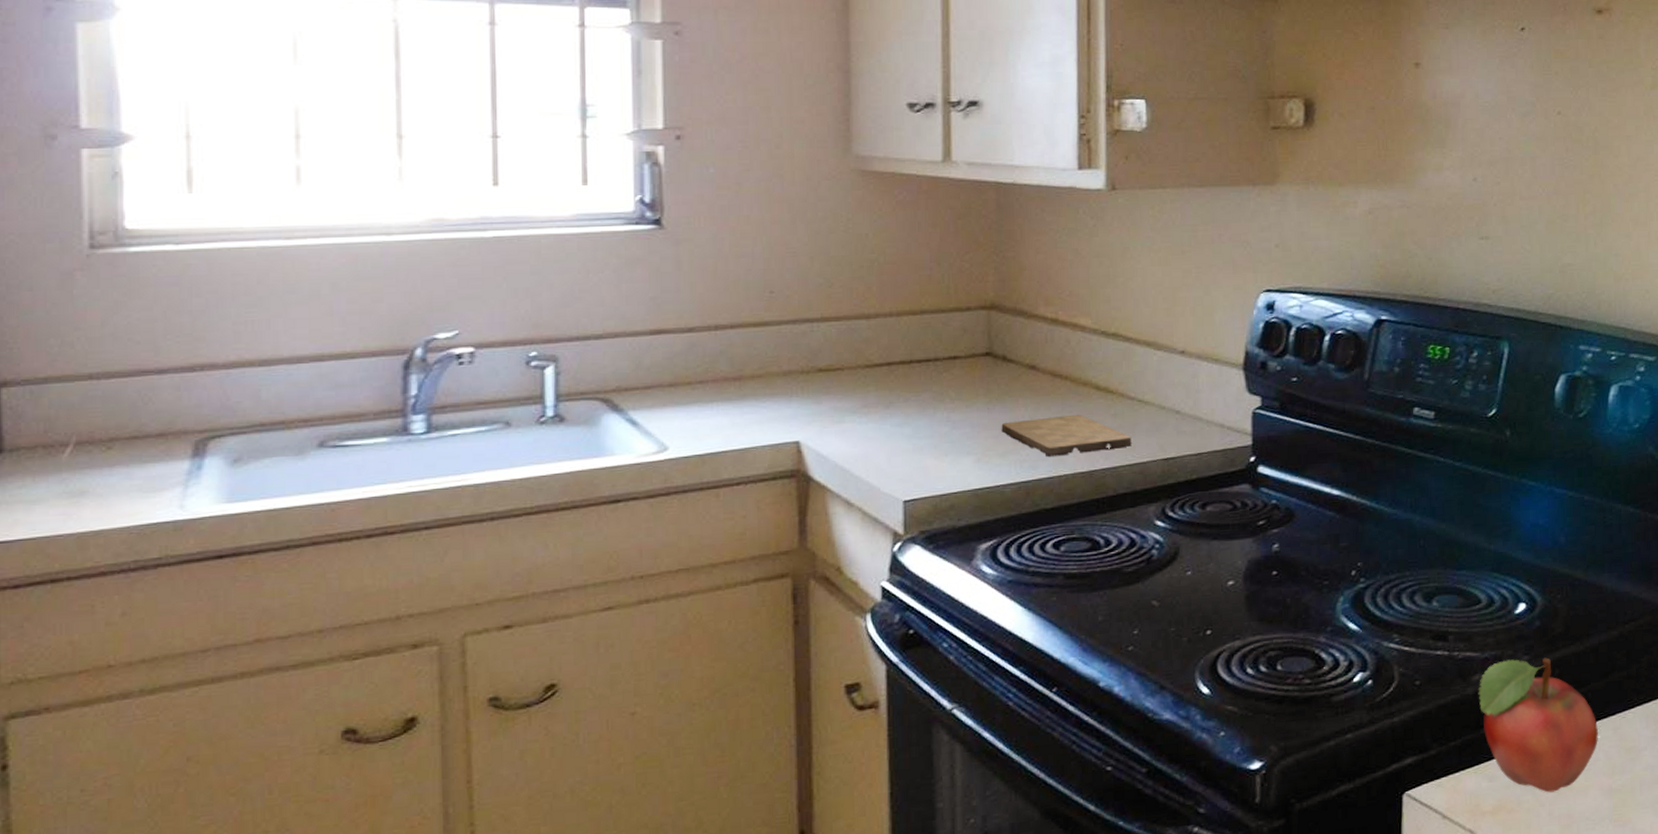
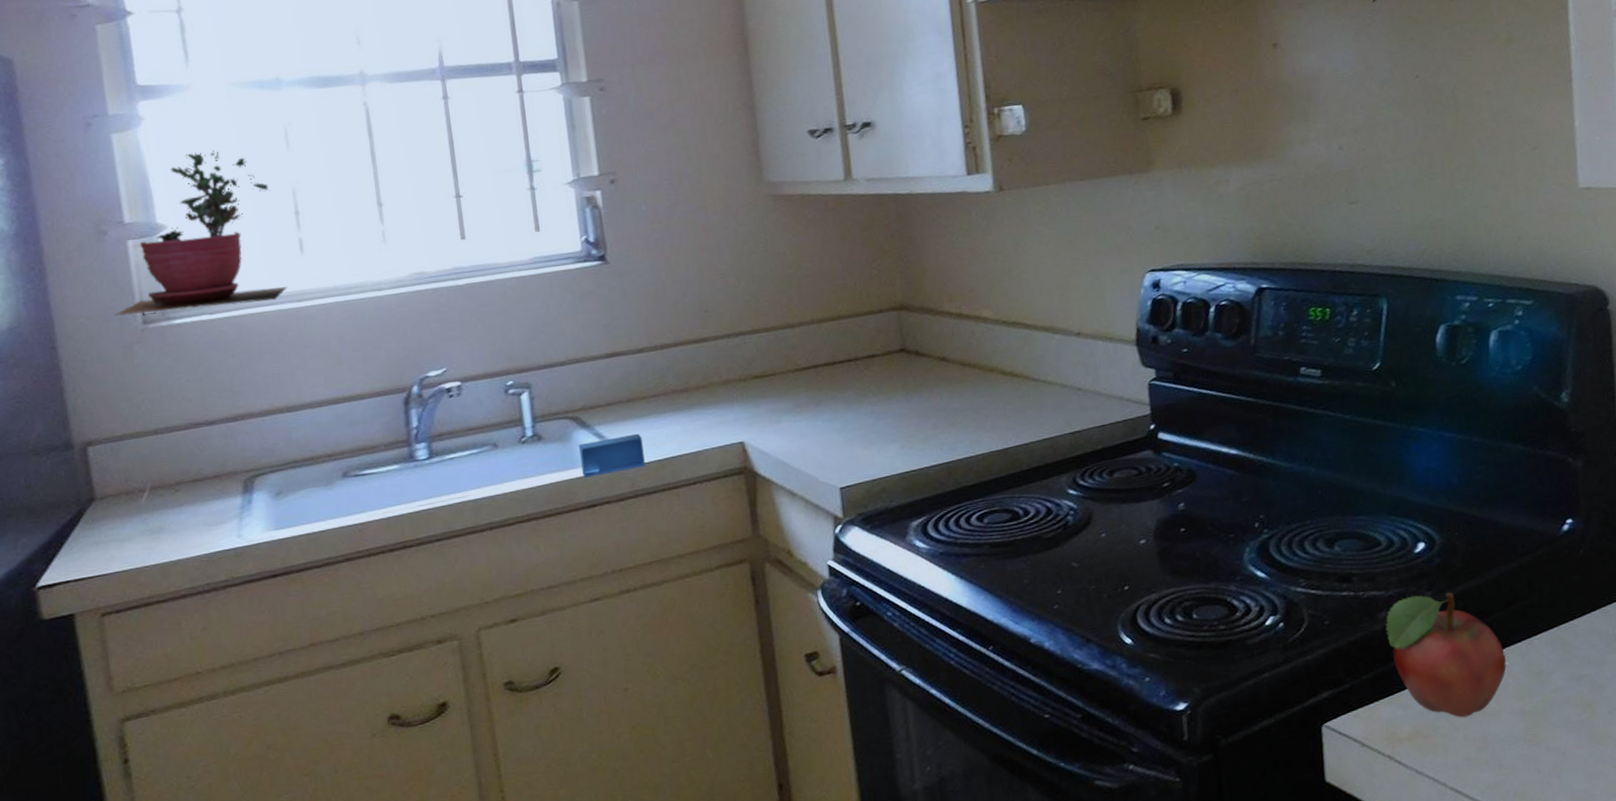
succulent plant: none [54,54,277,237] -> present [114,150,288,316]
sponge: none [606,422,683,469] -> present [578,433,645,478]
cutting board: present [1001,414,1132,458] -> none [920,398,1040,440]

